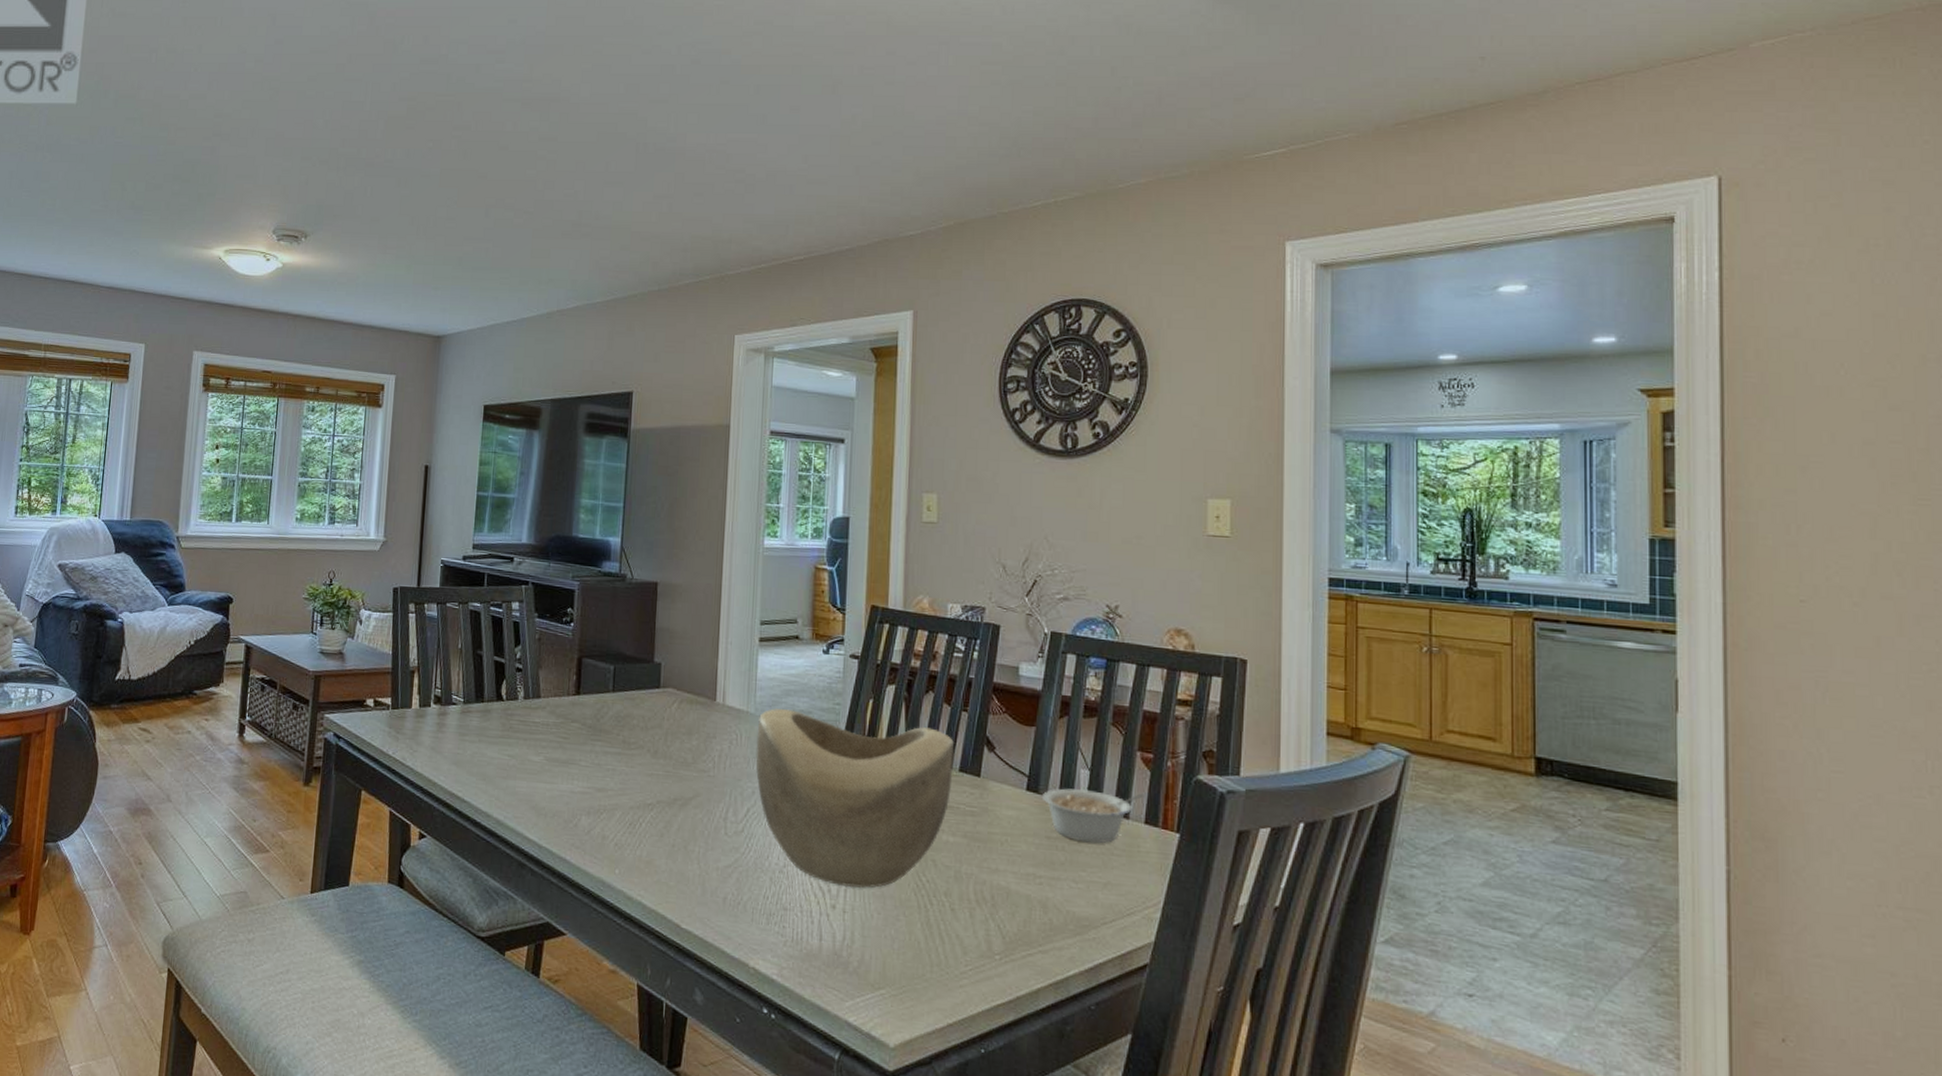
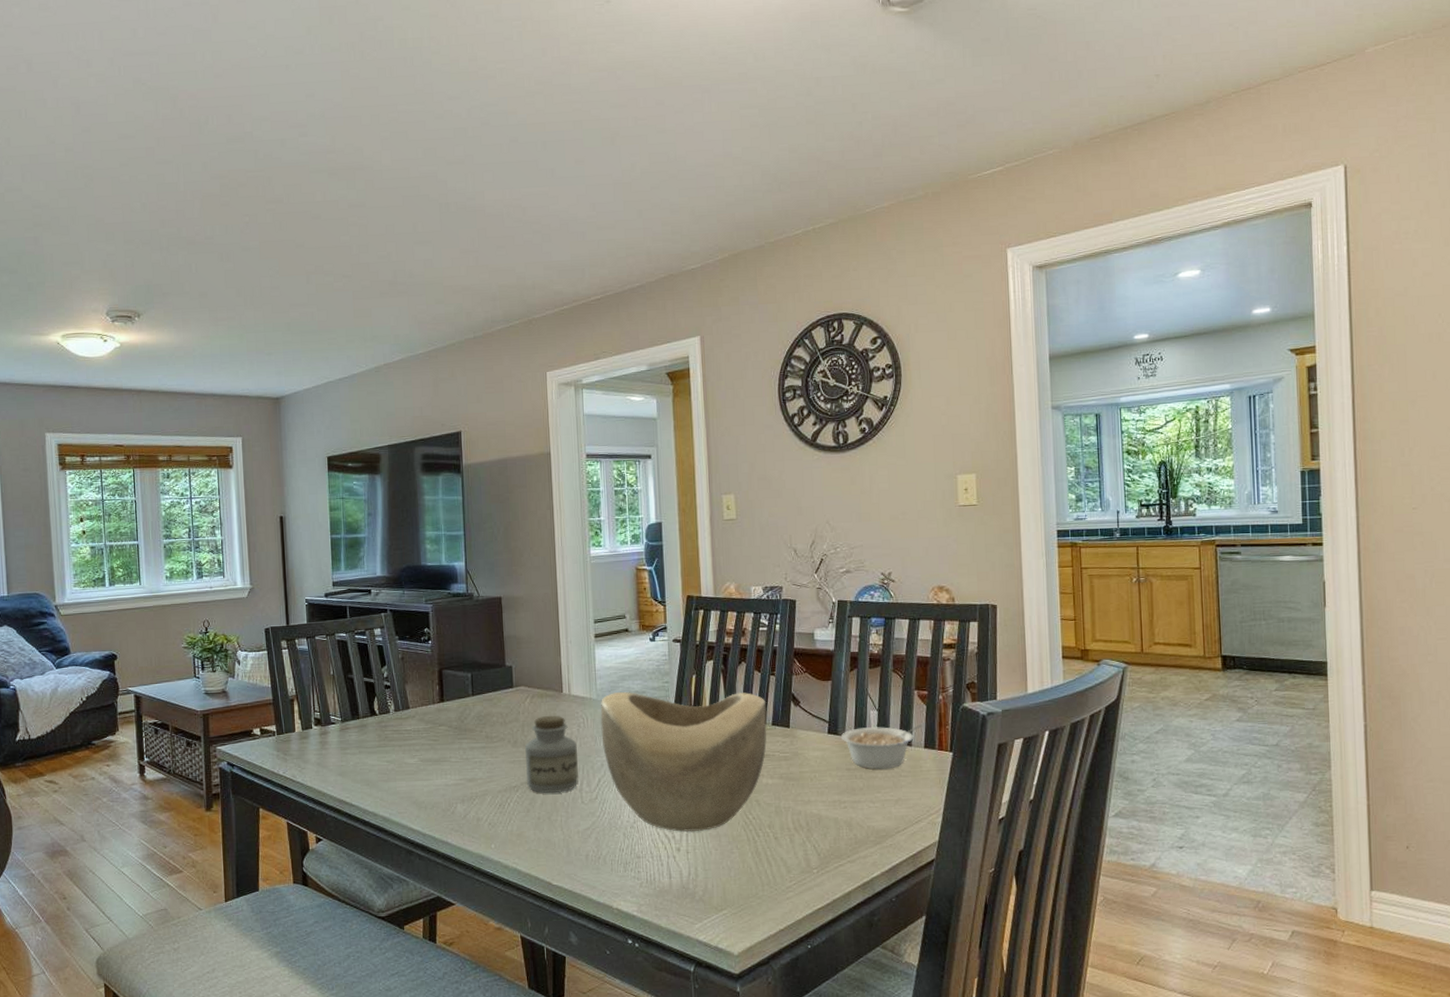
jar: none [663,725,726,819] -> present [525,715,579,793]

